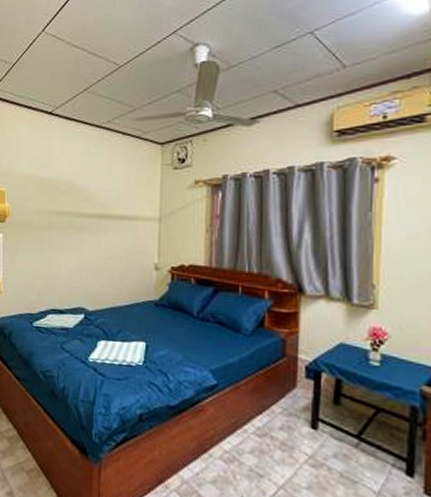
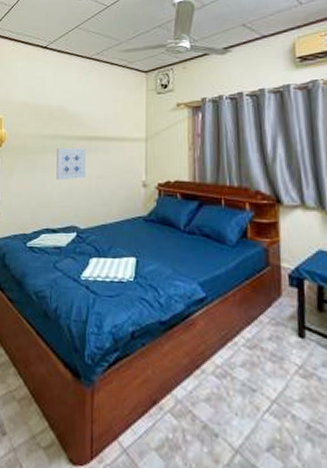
wall art: none [63,226,95,260] -> present [56,148,87,181]

